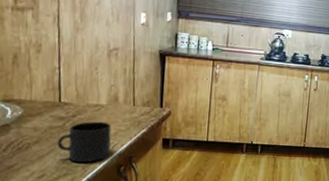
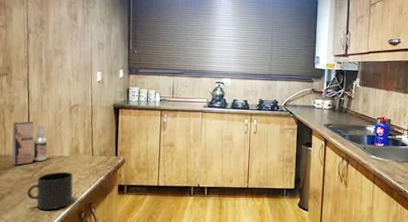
spray bottle: none [38,63,82,113] -> present [11,121,48,166]

